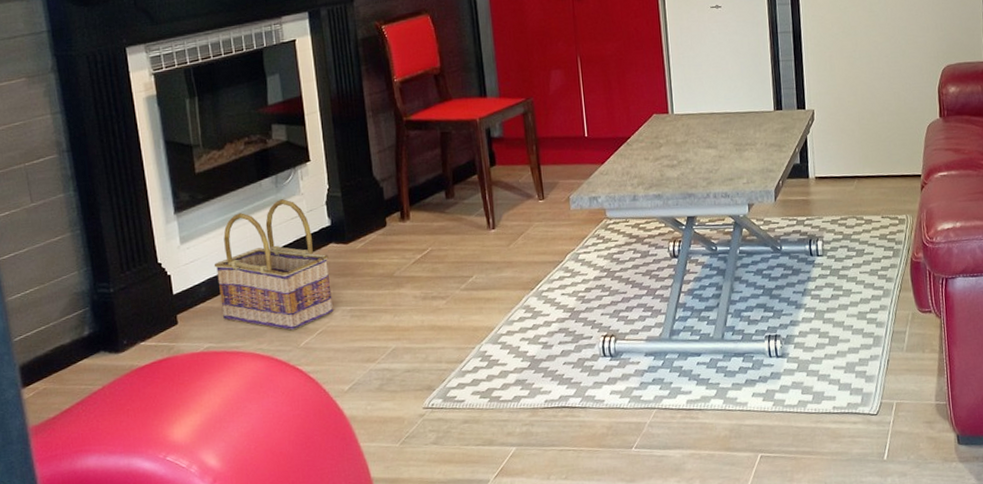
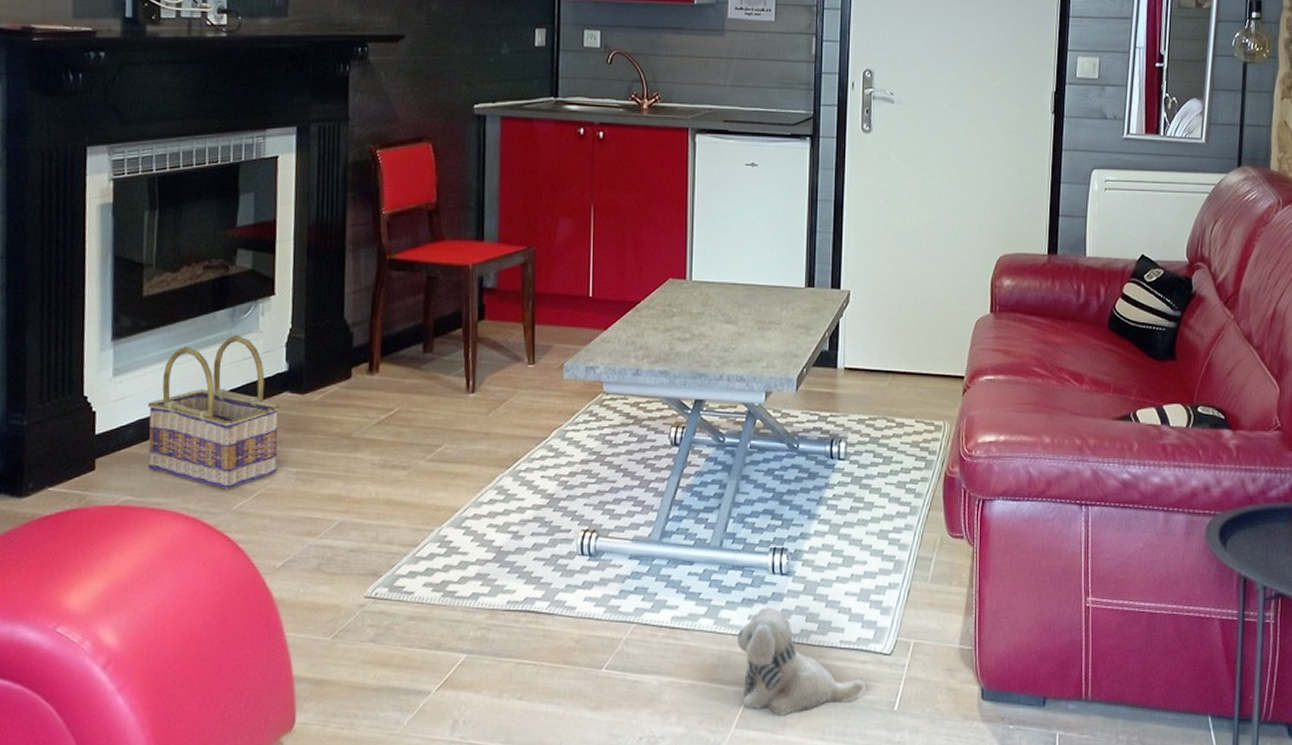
plush toy: none [744,385,859,473] -> present [736,607,867,715]

